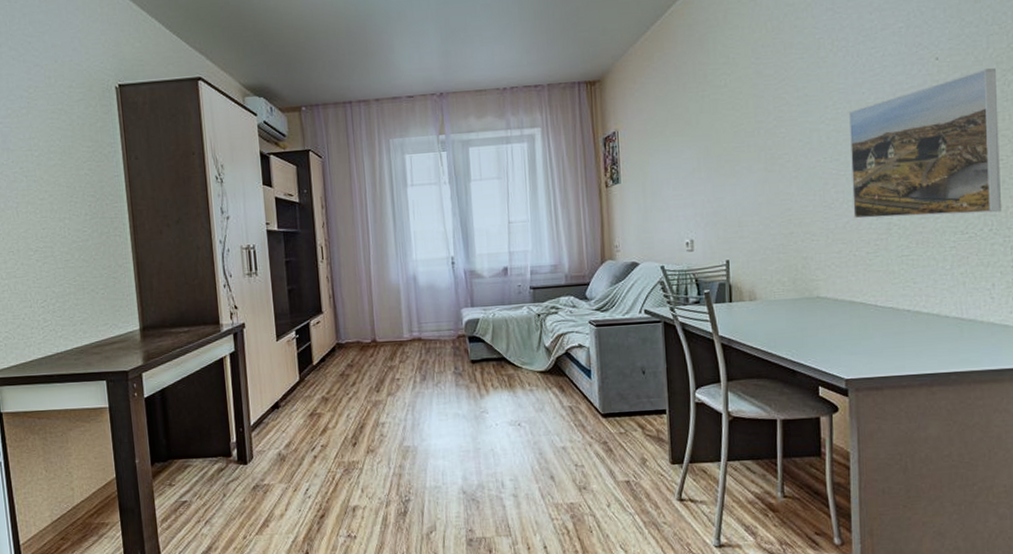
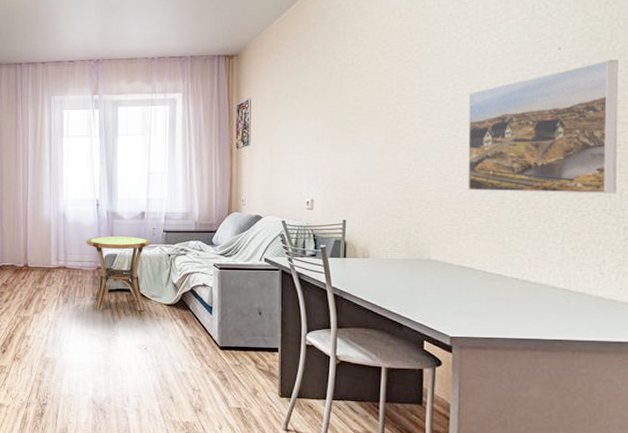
side table: none [442,297,517,386] -> present [86,236,151,312]

